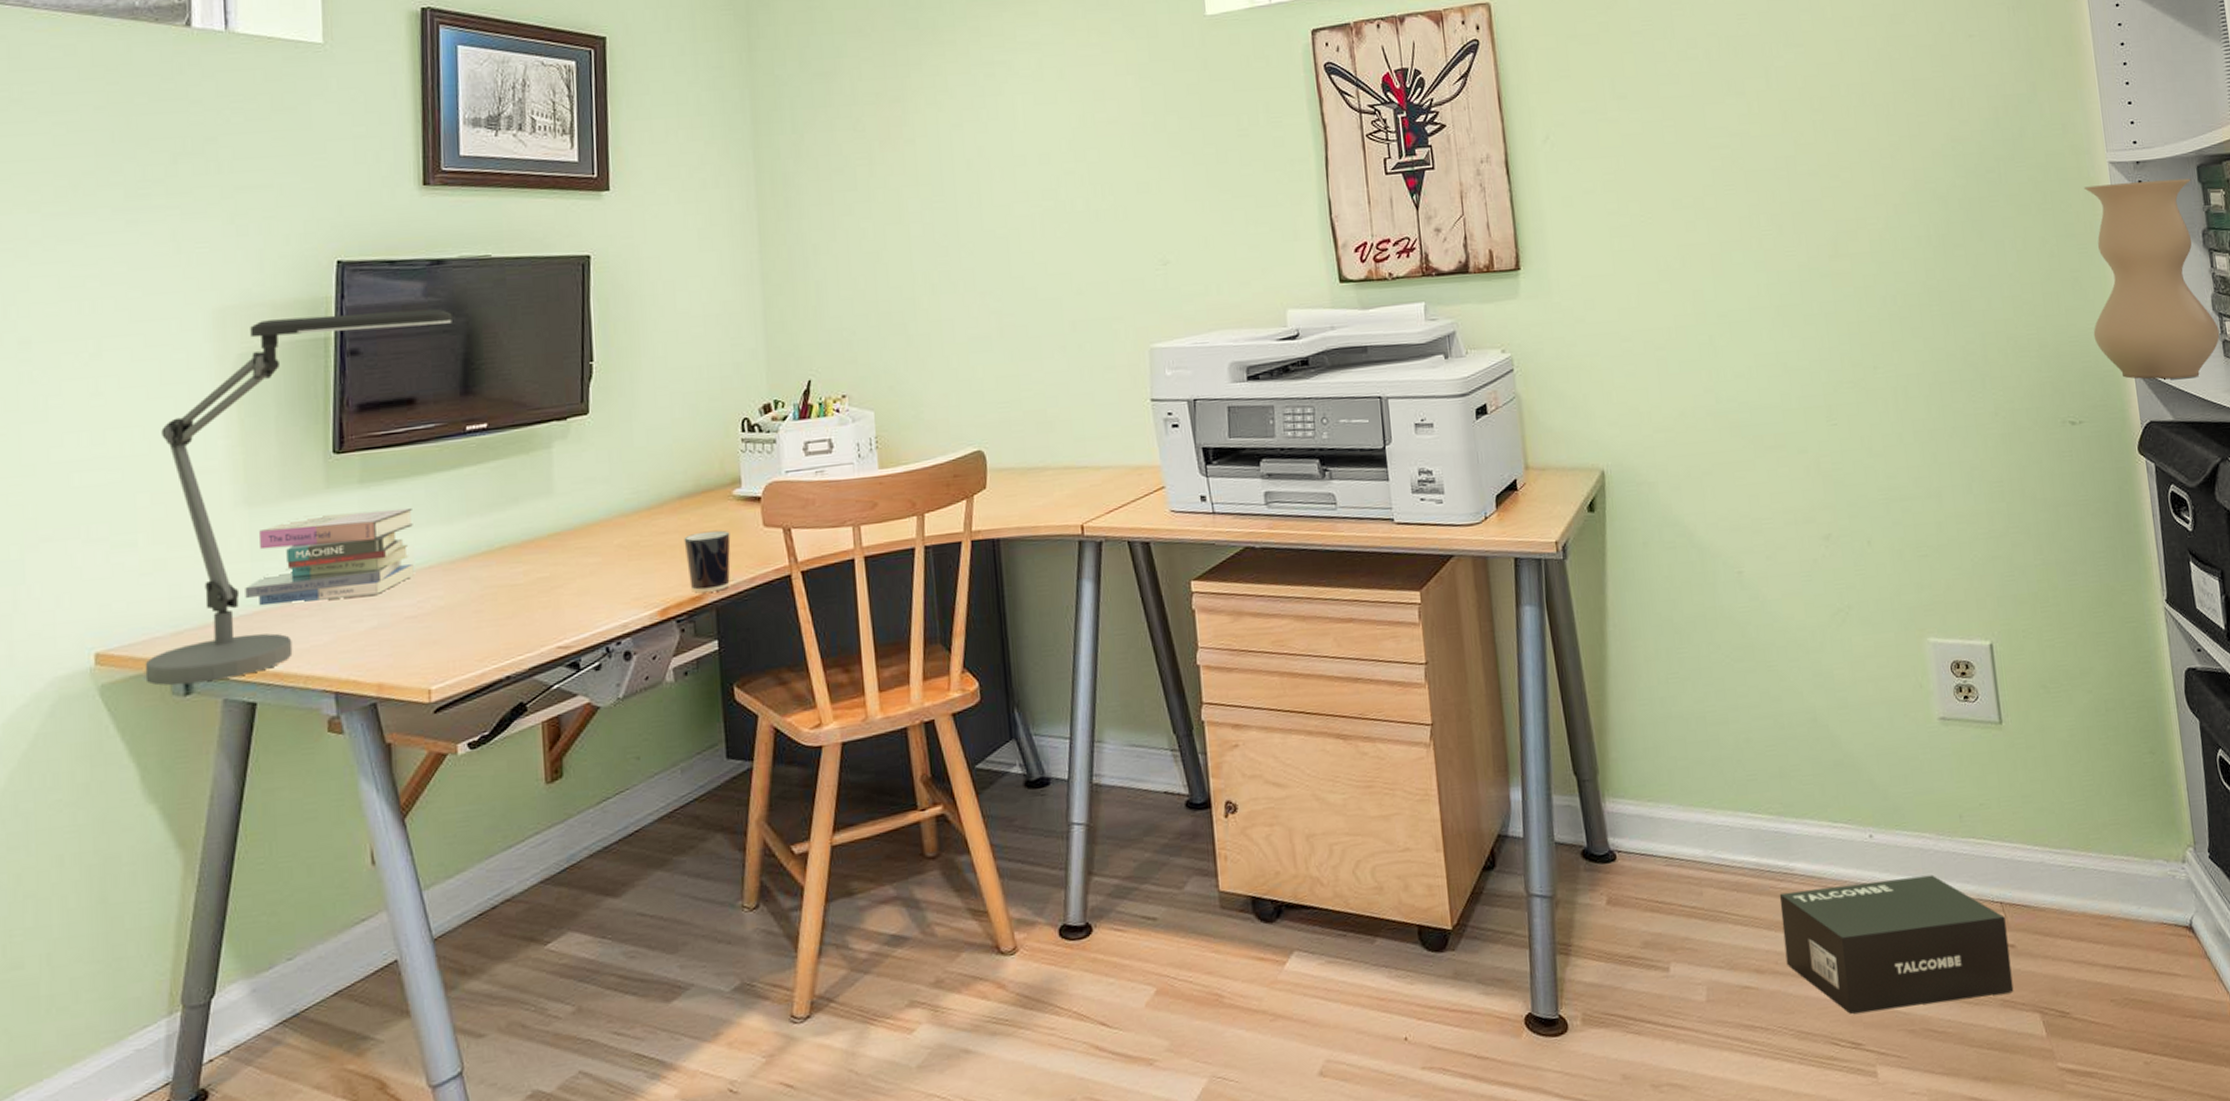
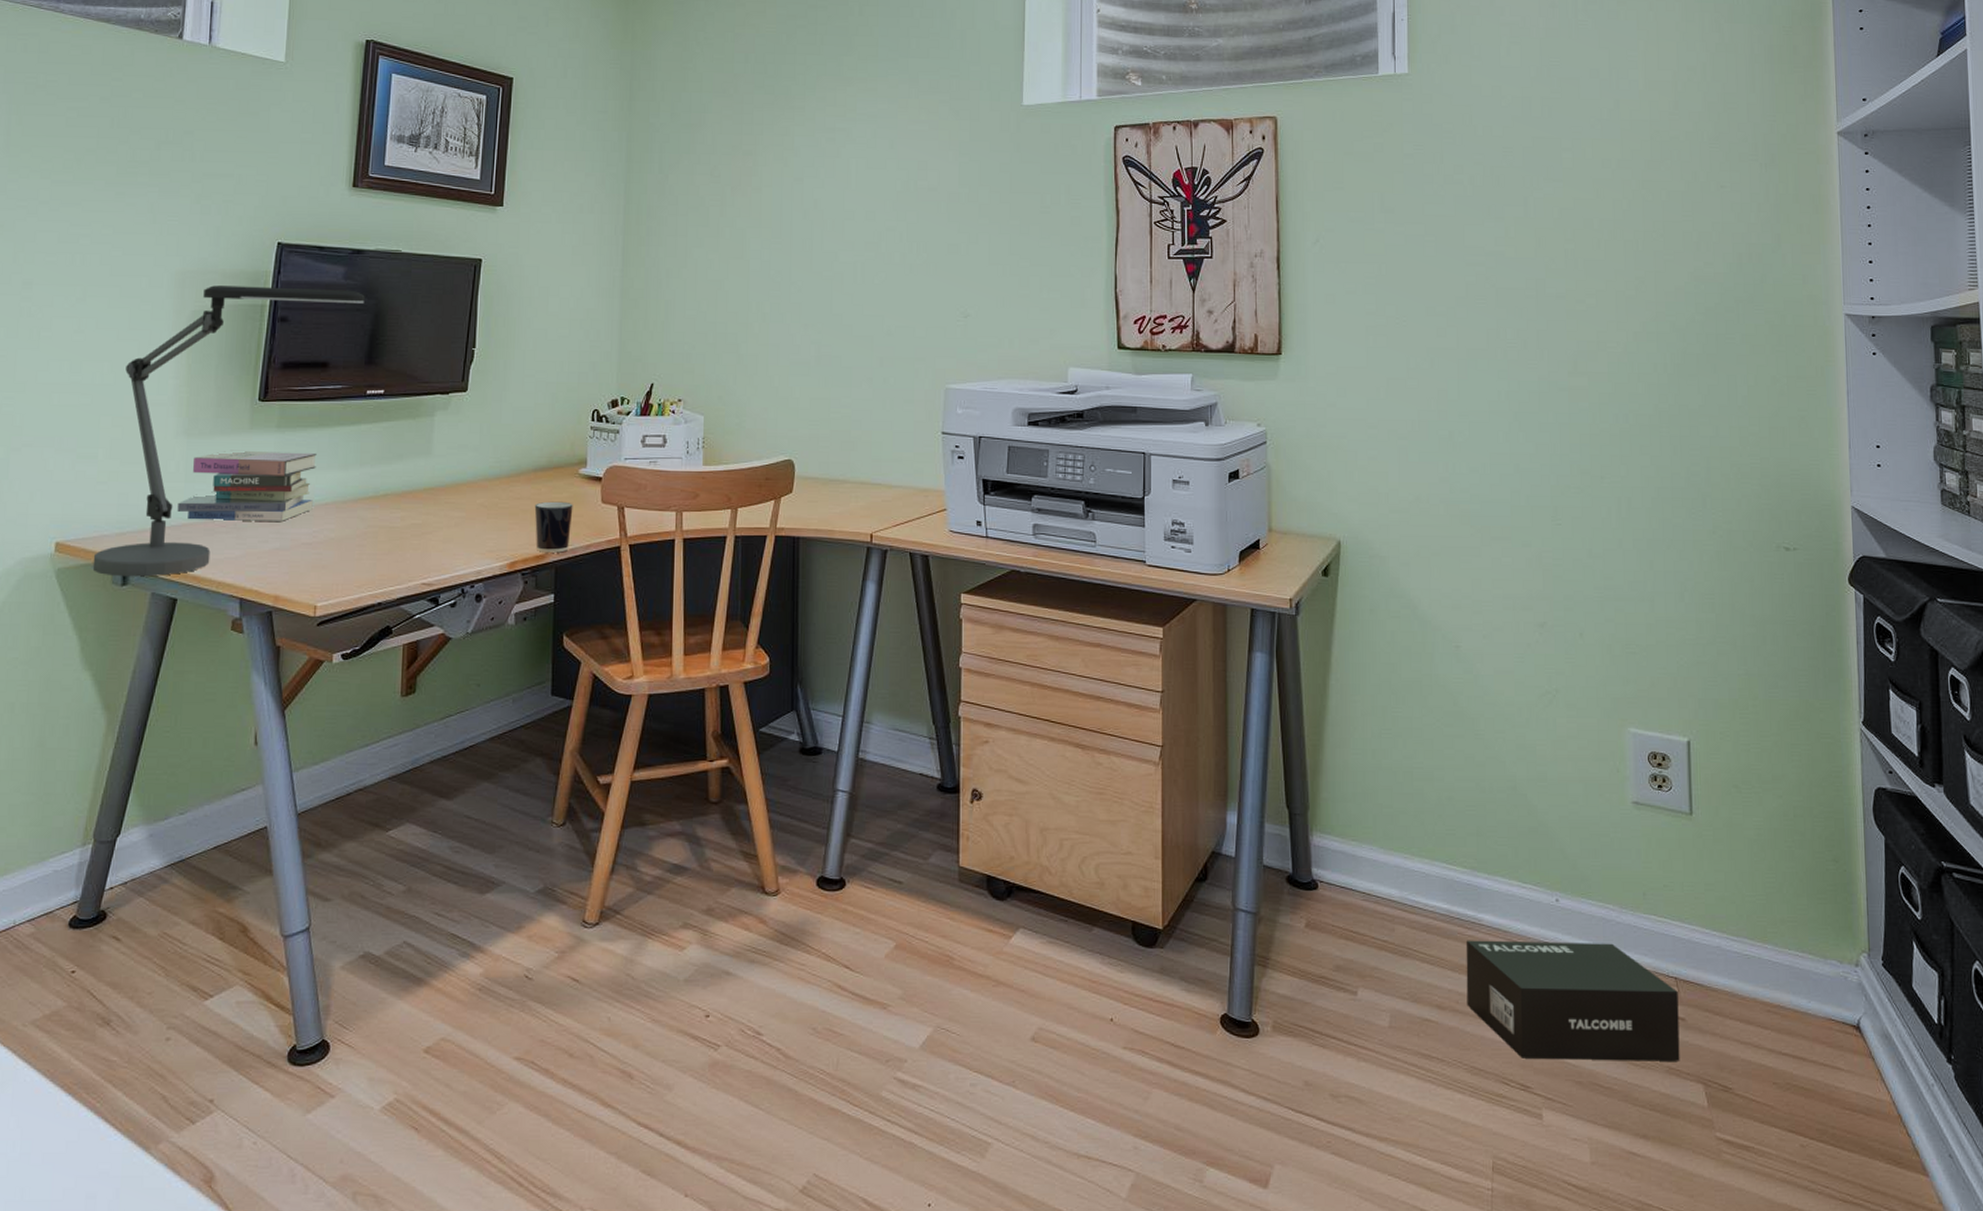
vase: present [2083,178,2220,380] -> none [1815,334,1939,521]

